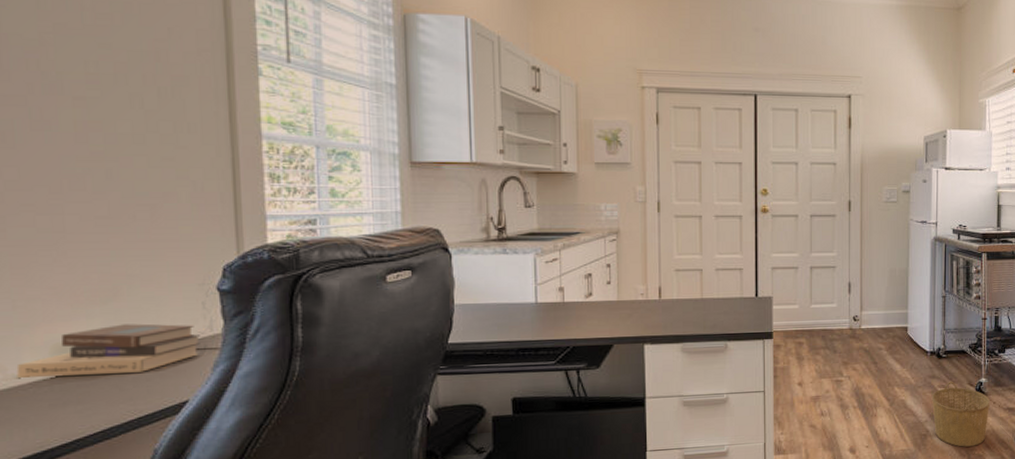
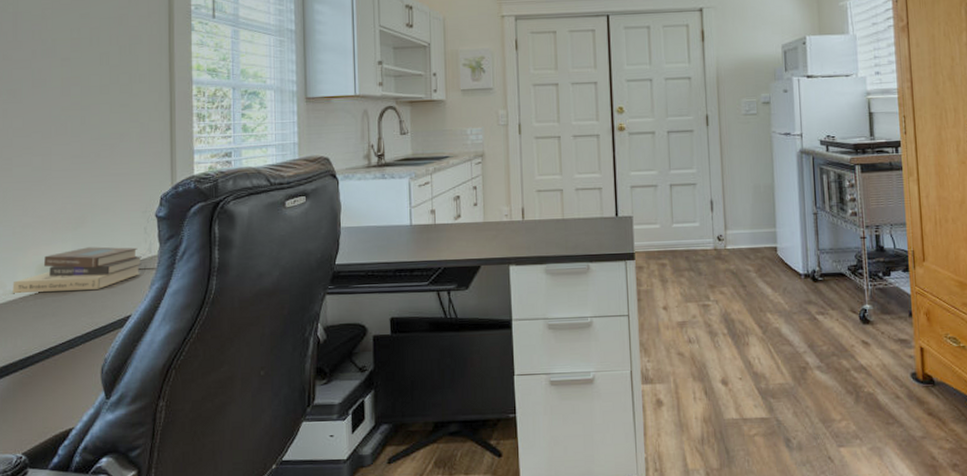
basket: present [931,381,991,447] -> none [809,307,878,383]

